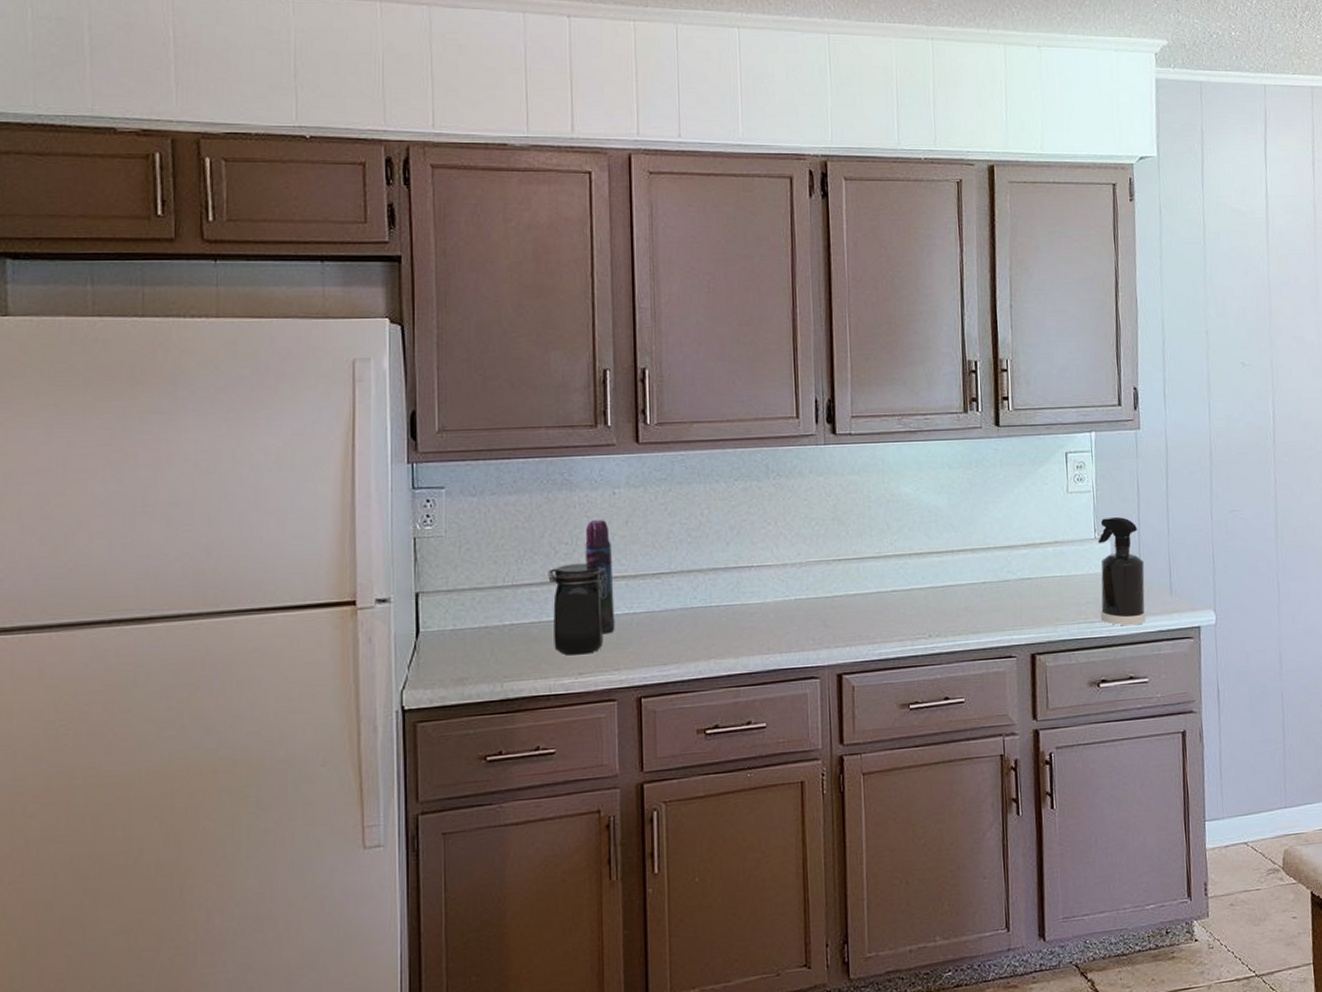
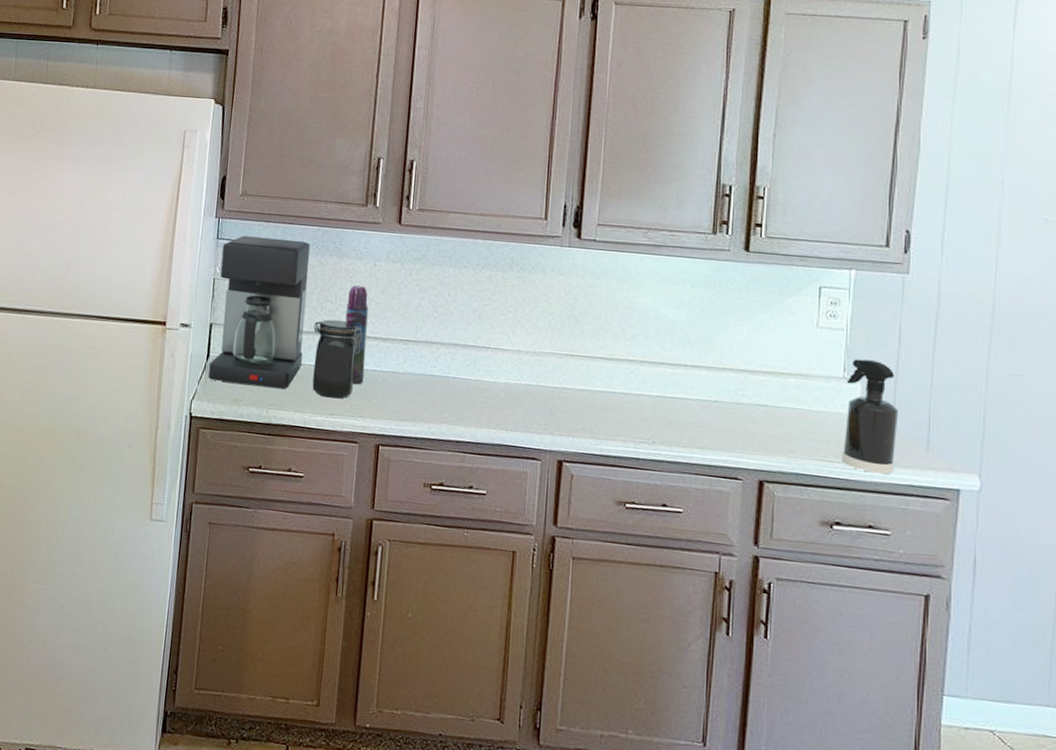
coffee maker: none [419,477,539,661] -> present [208,235,311,389]

